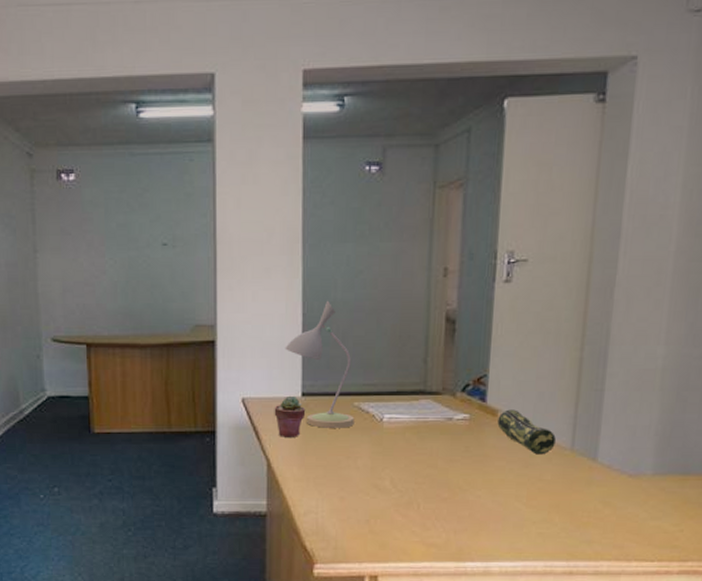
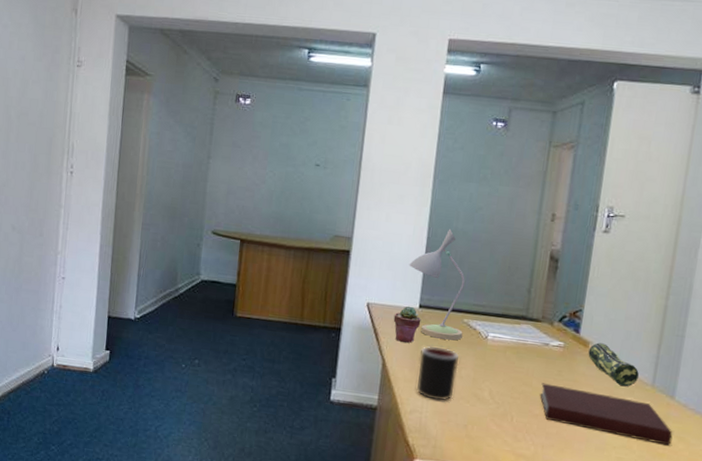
mug: none [308,437,353,497] -> present [416,345,459,401]
notebook: none [447,462,598,513] -> present [540,383,673,446]

